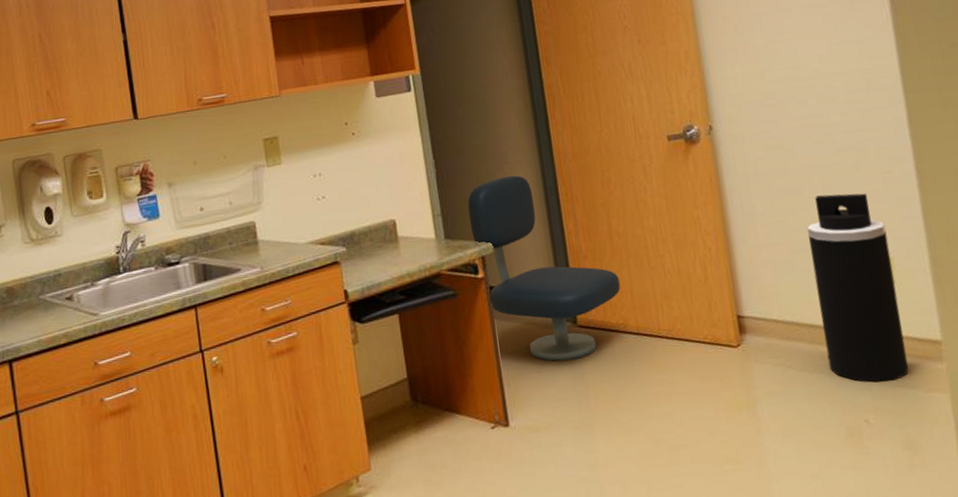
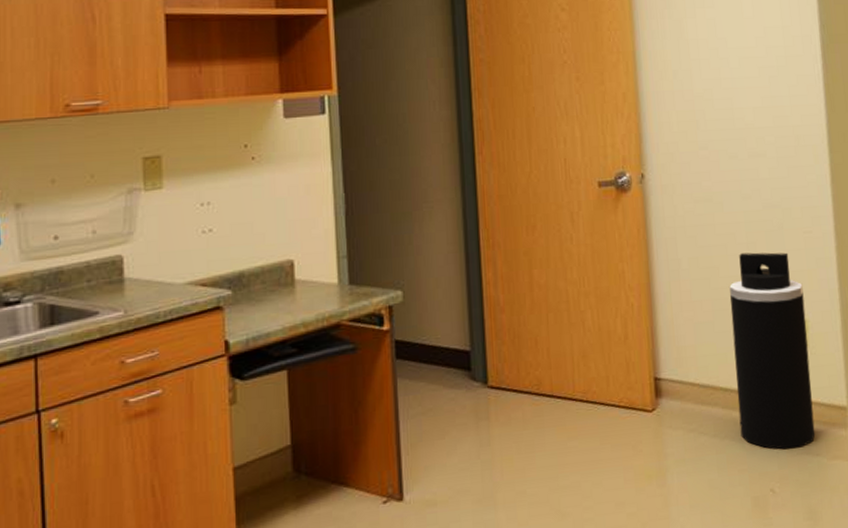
office chair: present [467,175,620,361] -> none [378,216,537,426]

